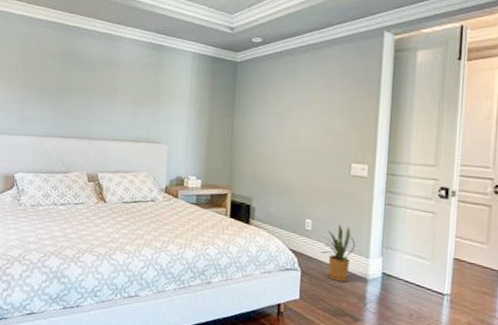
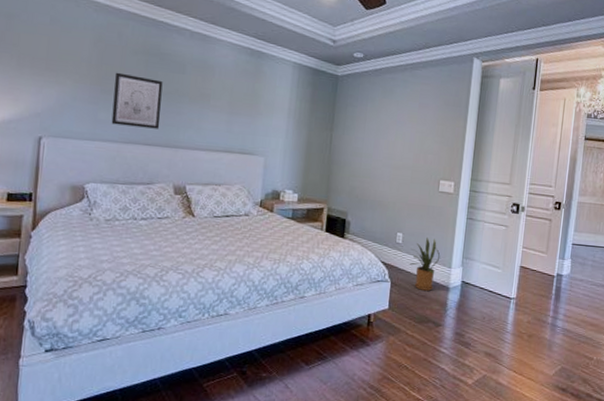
wall art: none [34,74,76,123] -> present [111,72,163,129]

